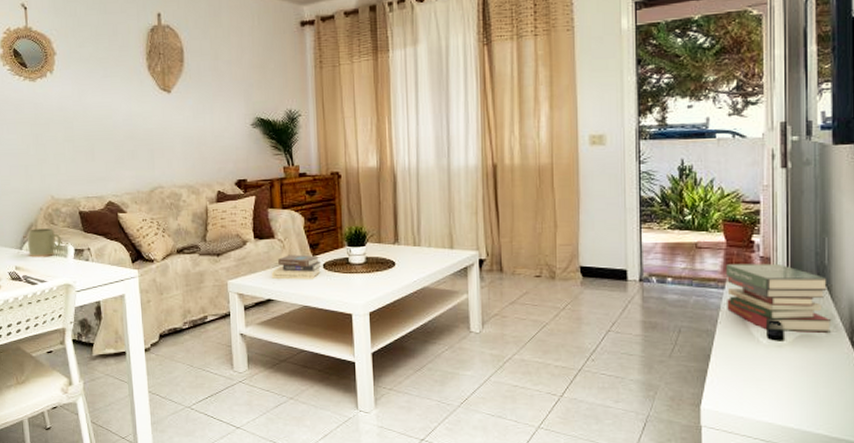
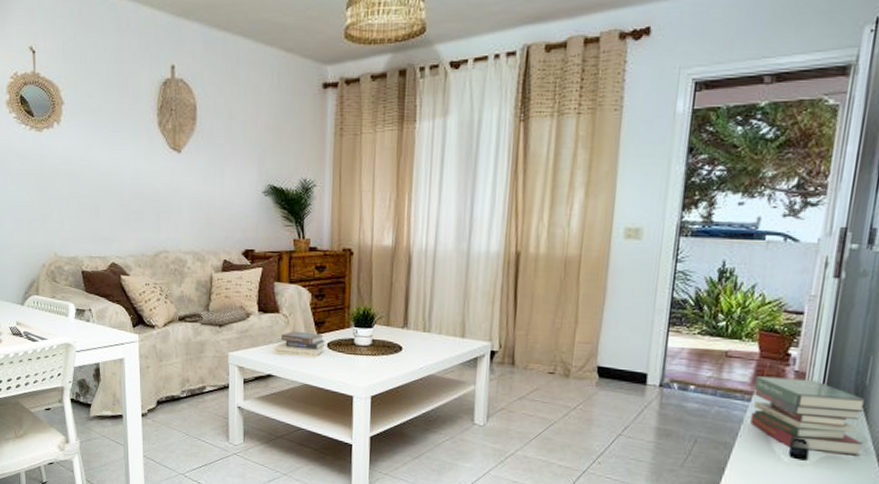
mug: present [27,228,61,258] -> none [28,285,63,315]

